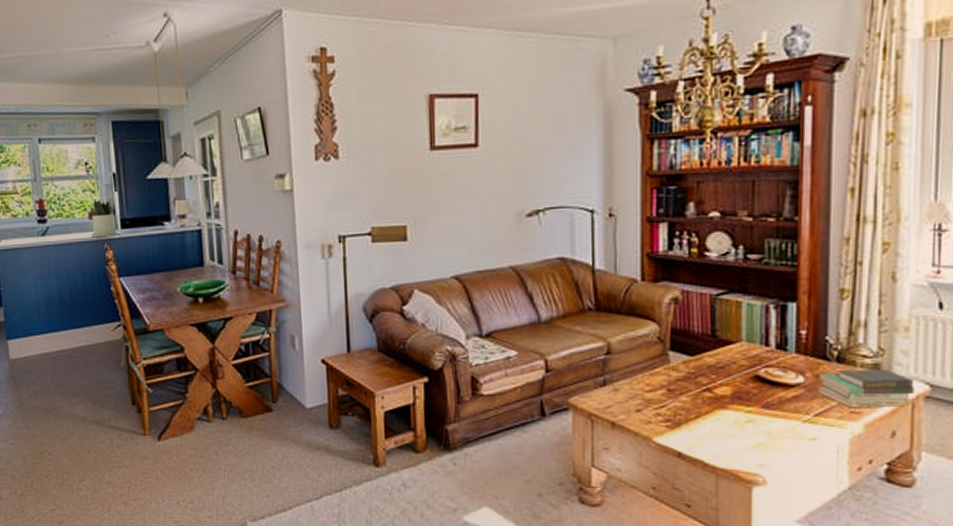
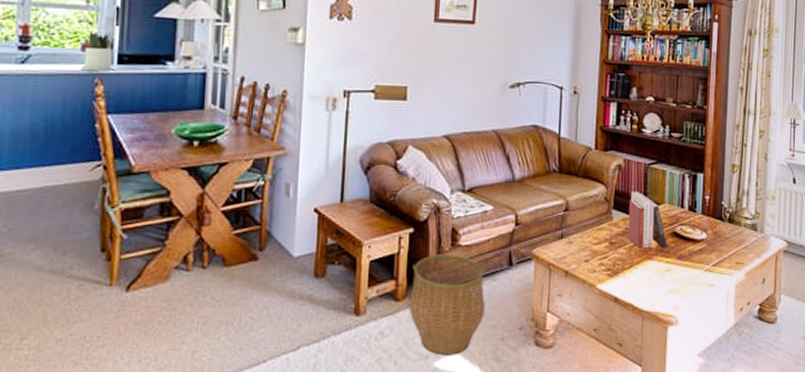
basket: none [431,405,516,510] -> present [409,255,485,356]
books: none [692,328,748,396] -> present [628,191,668,249]
books: present [818,368,915,409] -> none [716,228,778,260]

